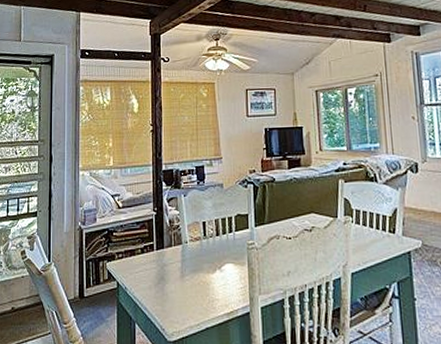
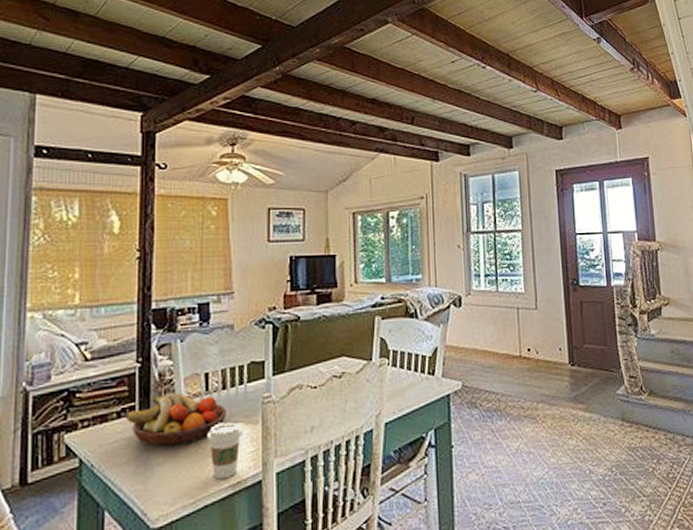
fruit bowl: none [146,235,220,279] -> present [125,392,226,448]
coffee cup: none [206,262,234,308] -> present [207,422,243,480]

